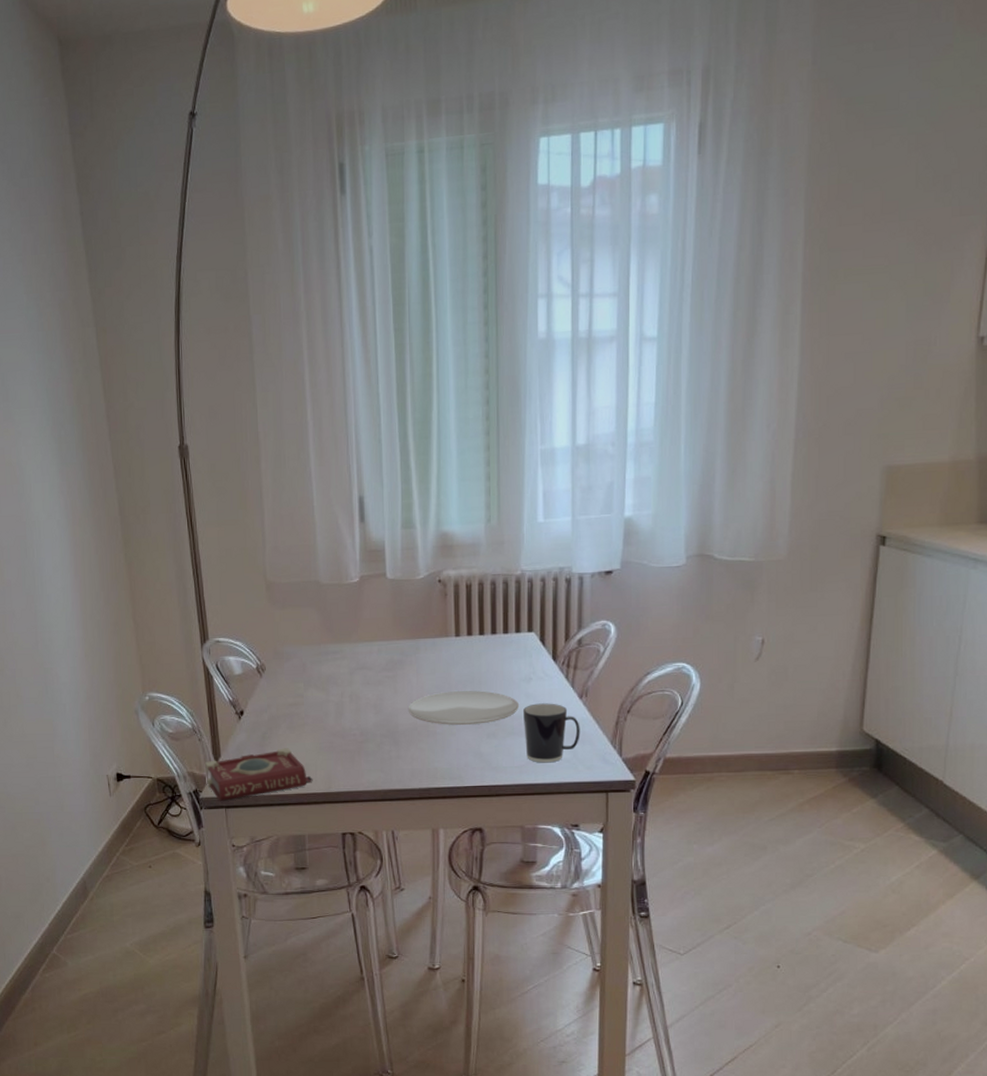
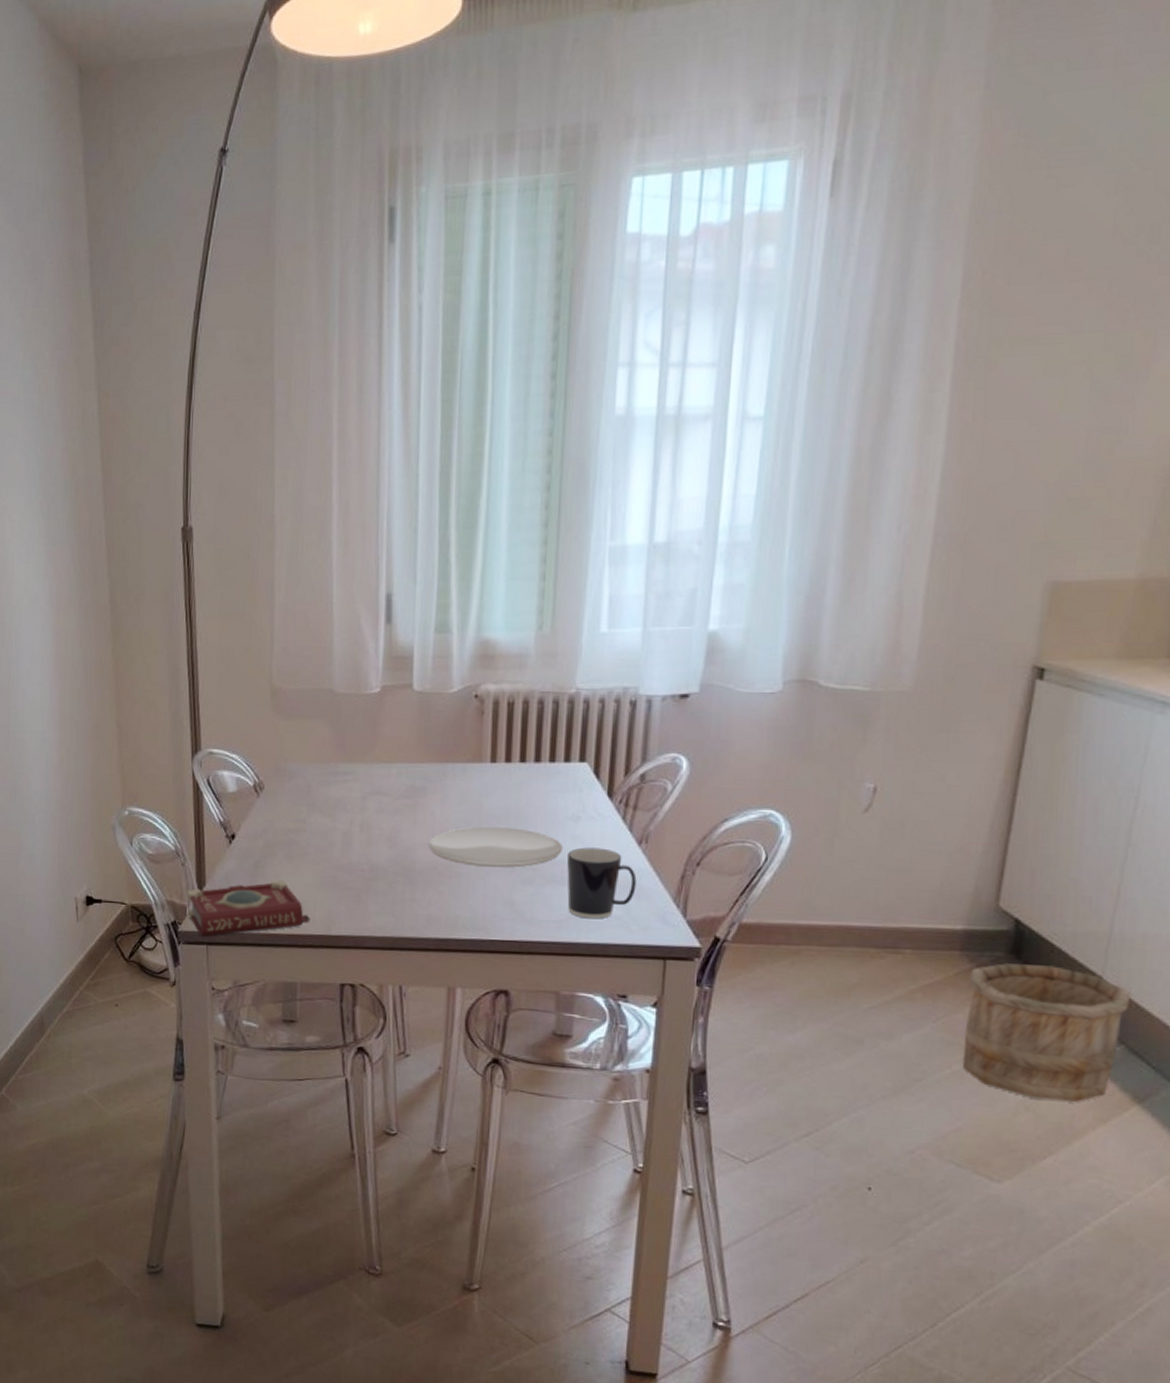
wooden bucket: none [843,775,965,883] -> present [963,963,1131,1102]

